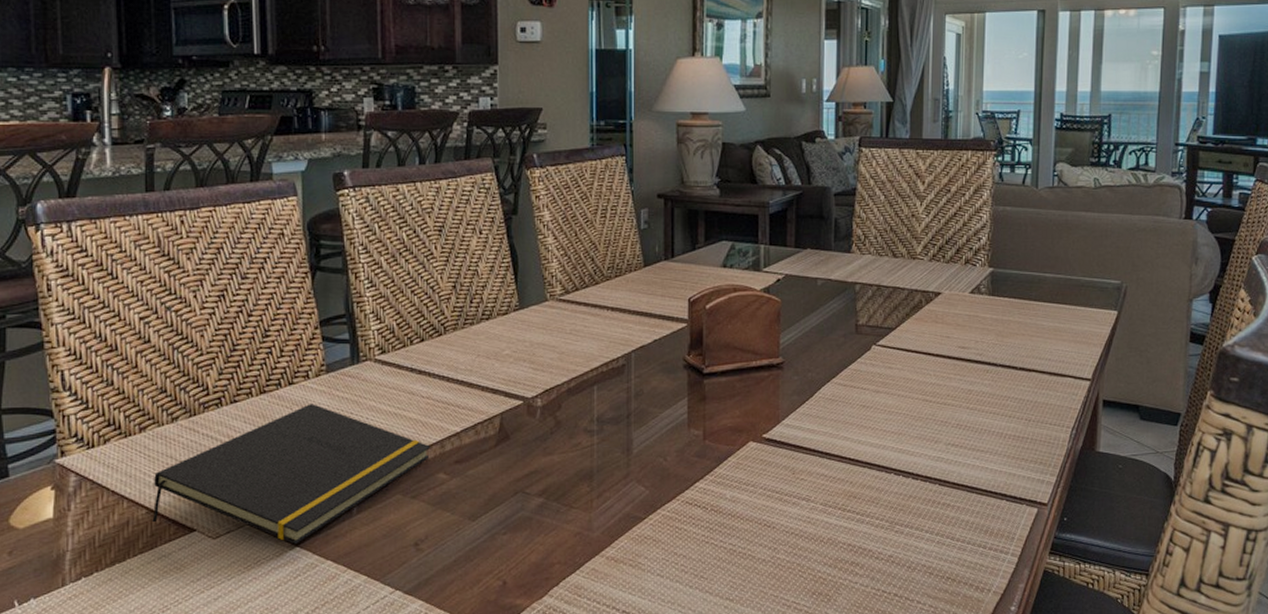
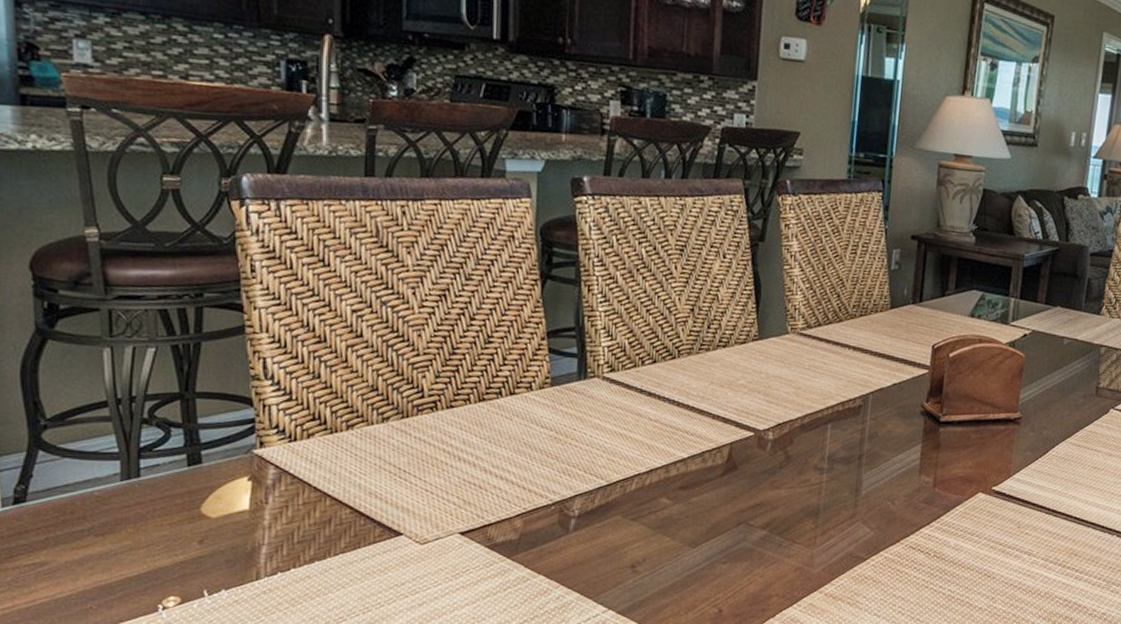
notepad: present [152,404,430,545] -> none [356,416,655,557]

